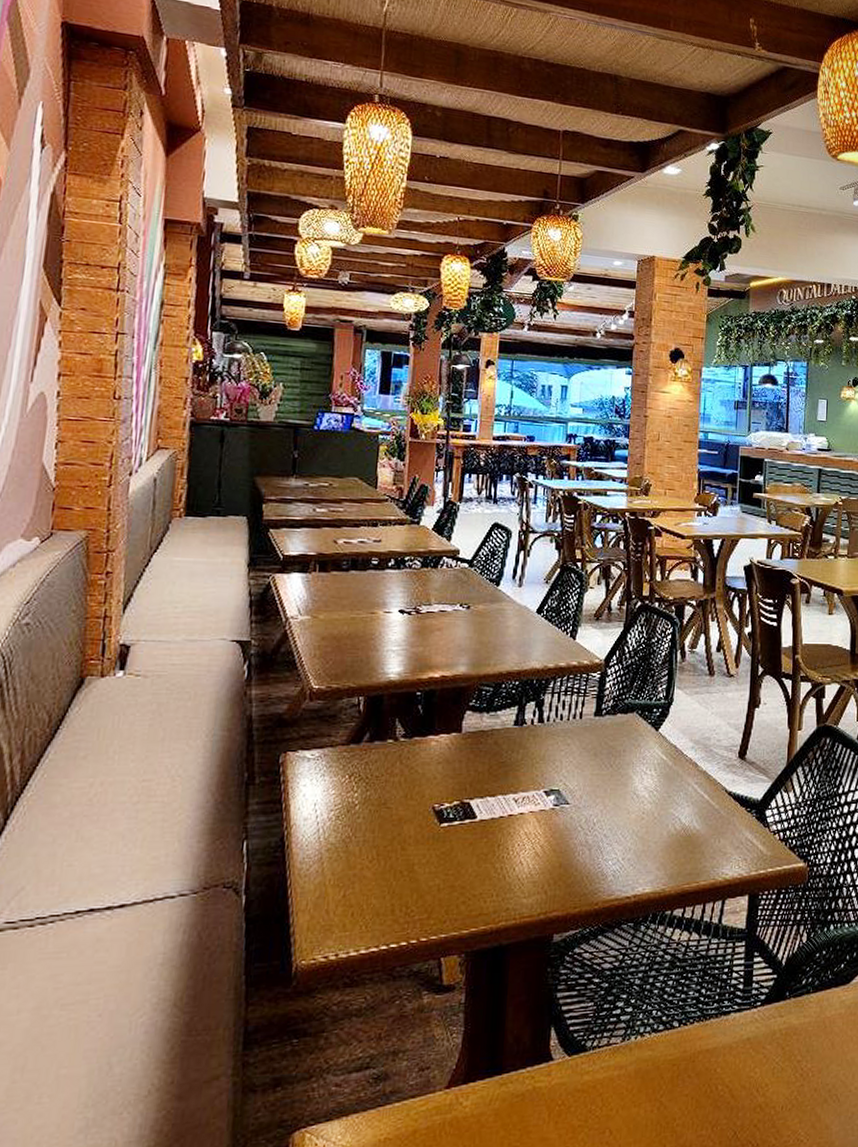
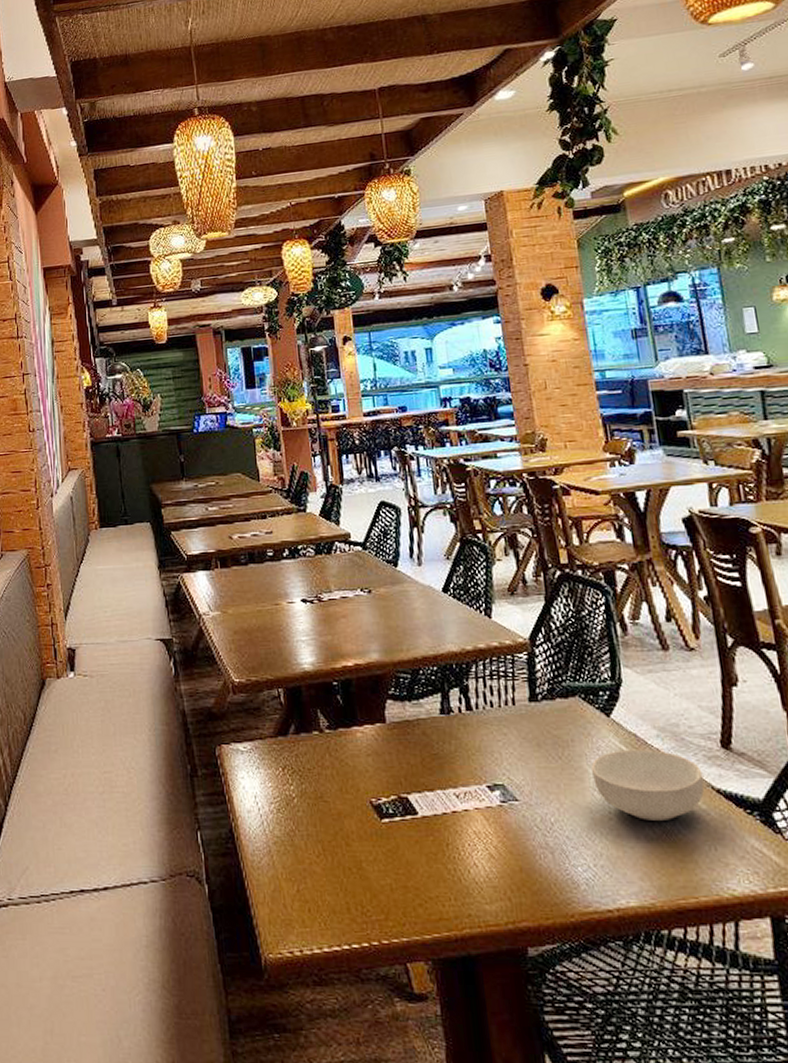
cereal bowl: none [634,758,721,819] -> present [590,749,705,820]

